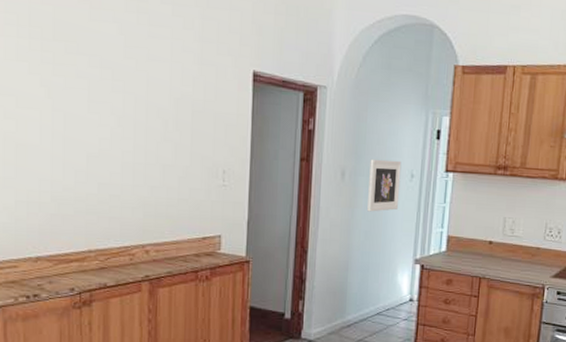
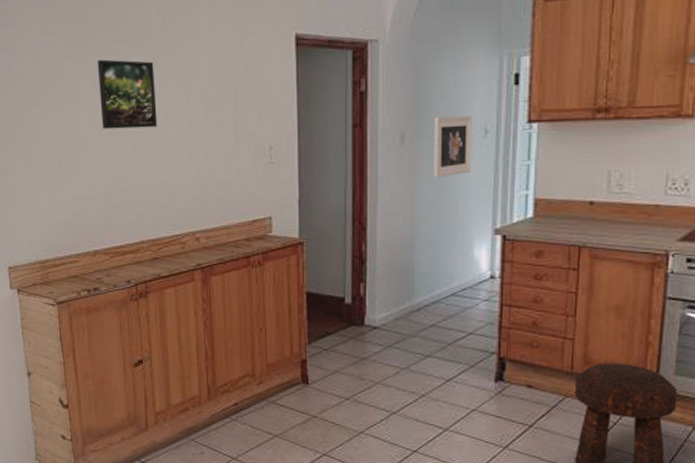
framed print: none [52,68,113,141] -> present [97,59,158,129]

